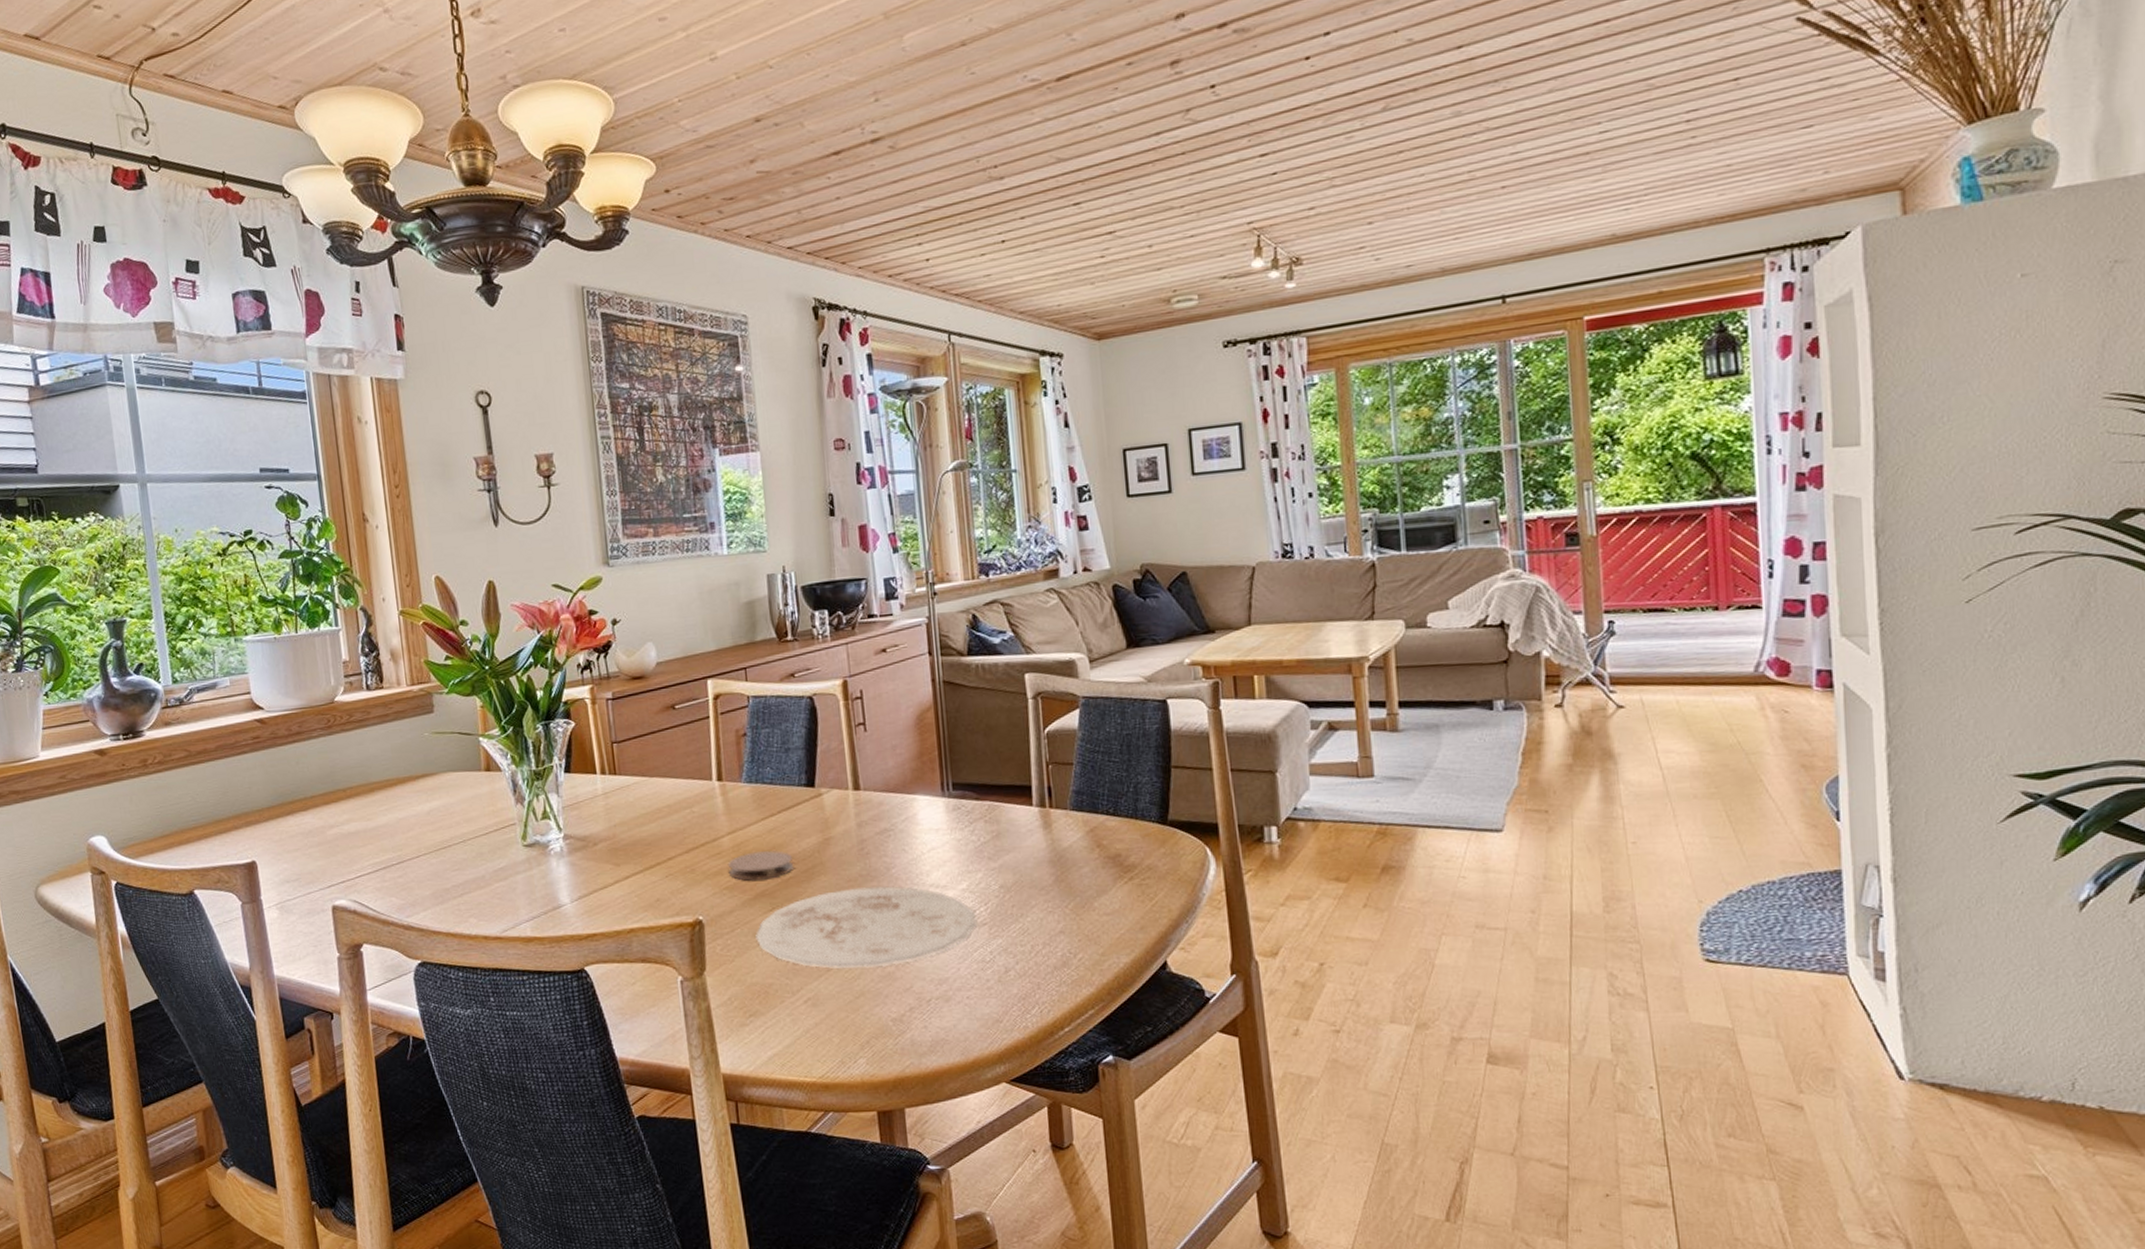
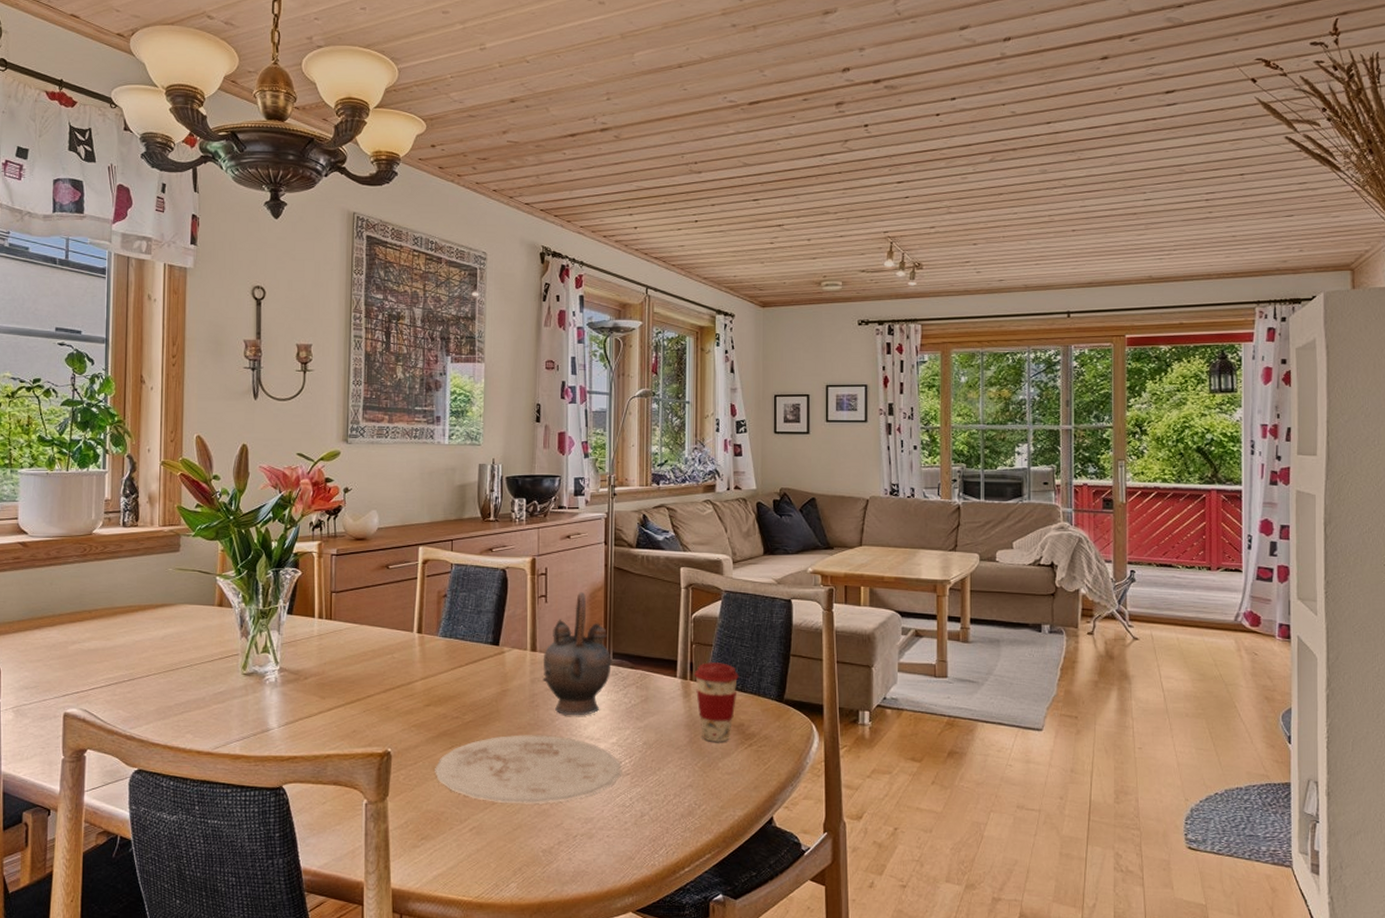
coaster: present [727,851,794,881] -> none [418,696,474,721]
teapot: none [868,715,952,862] -> present [542,592,612,716]
coffee cup: none [1053,783,1110,880] -> present [694,661,739,743]

